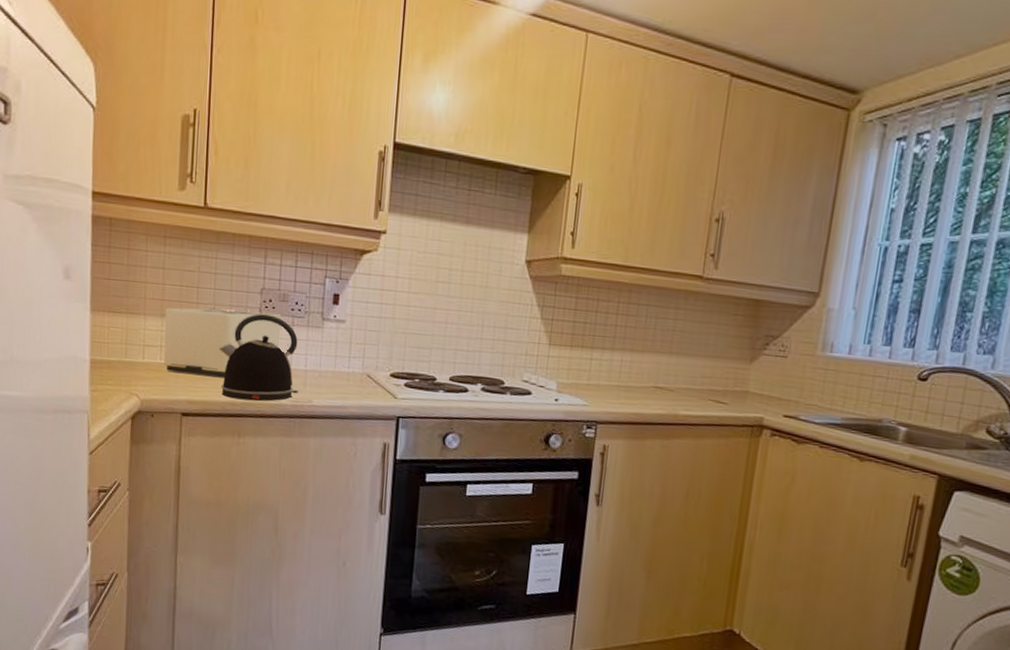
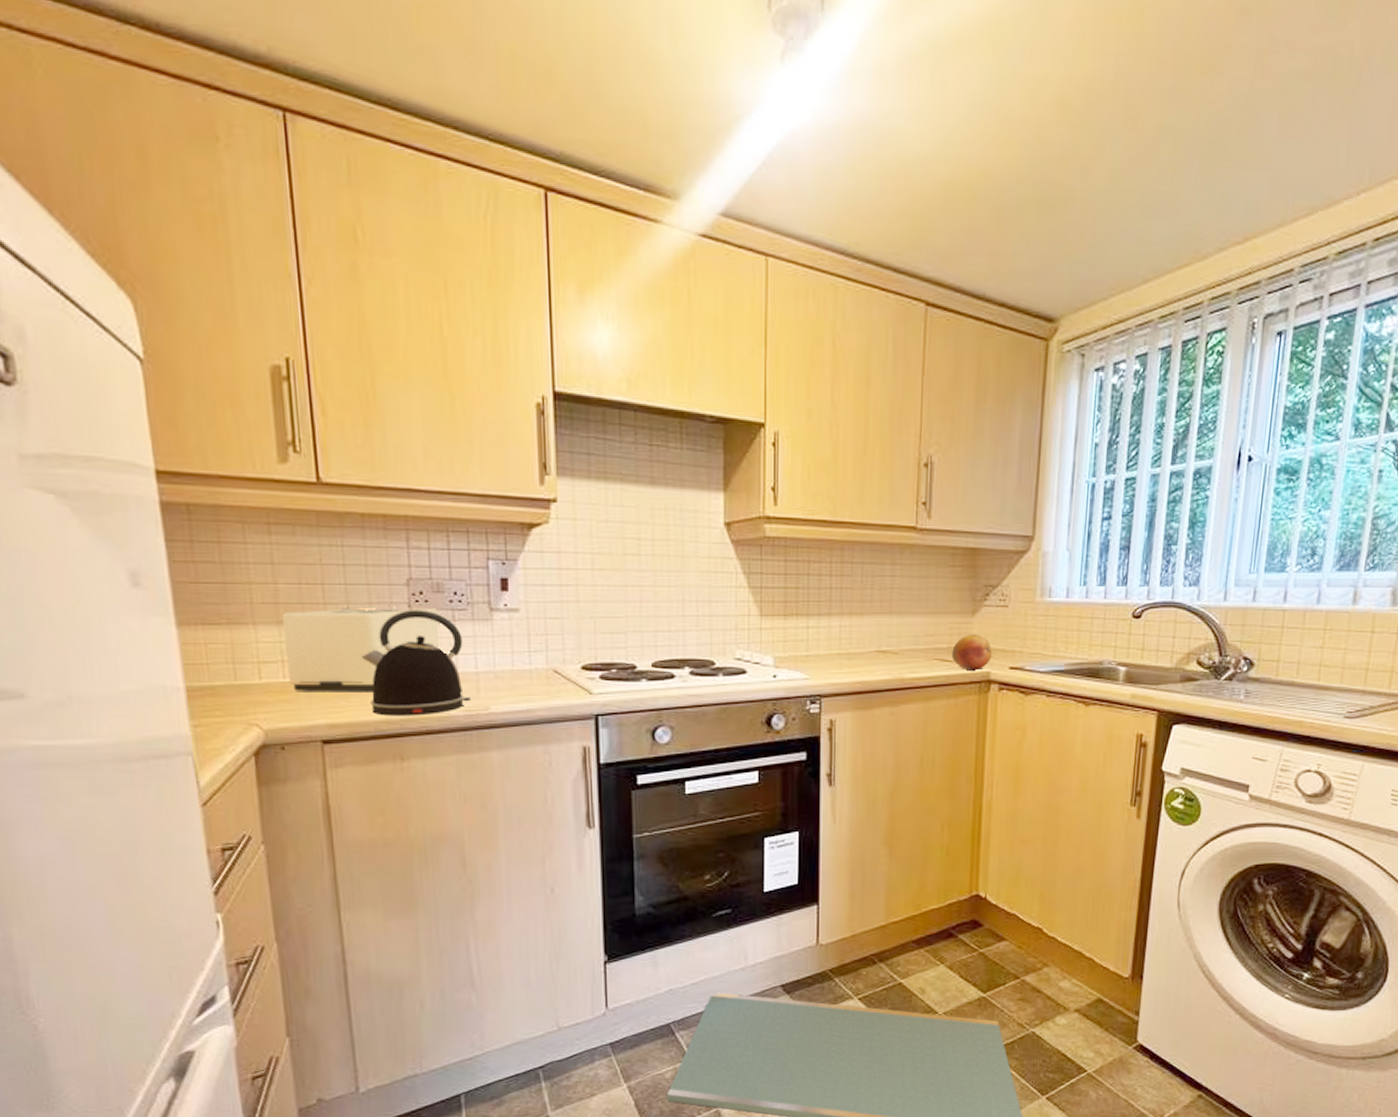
fruit: none [726,380,768,415] -> present [952,634,993,671]

